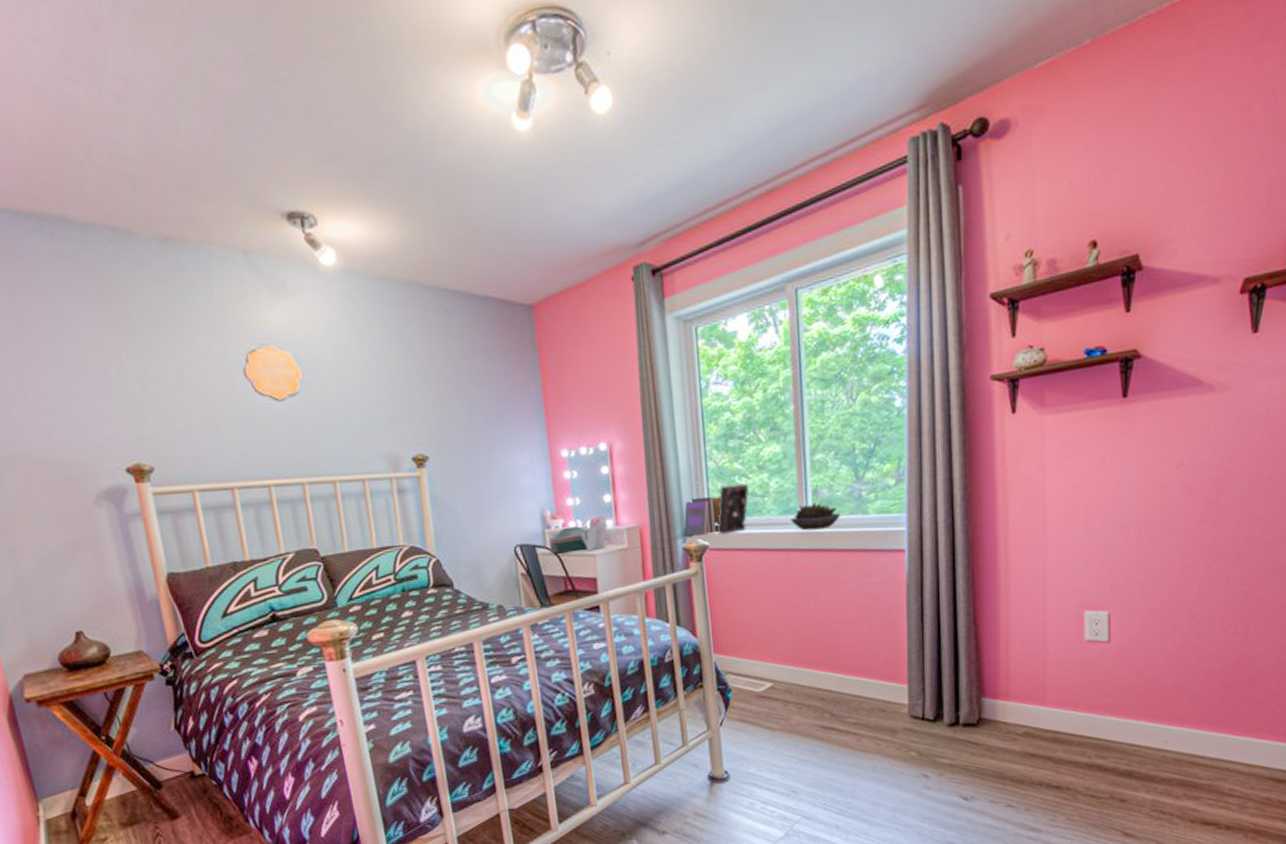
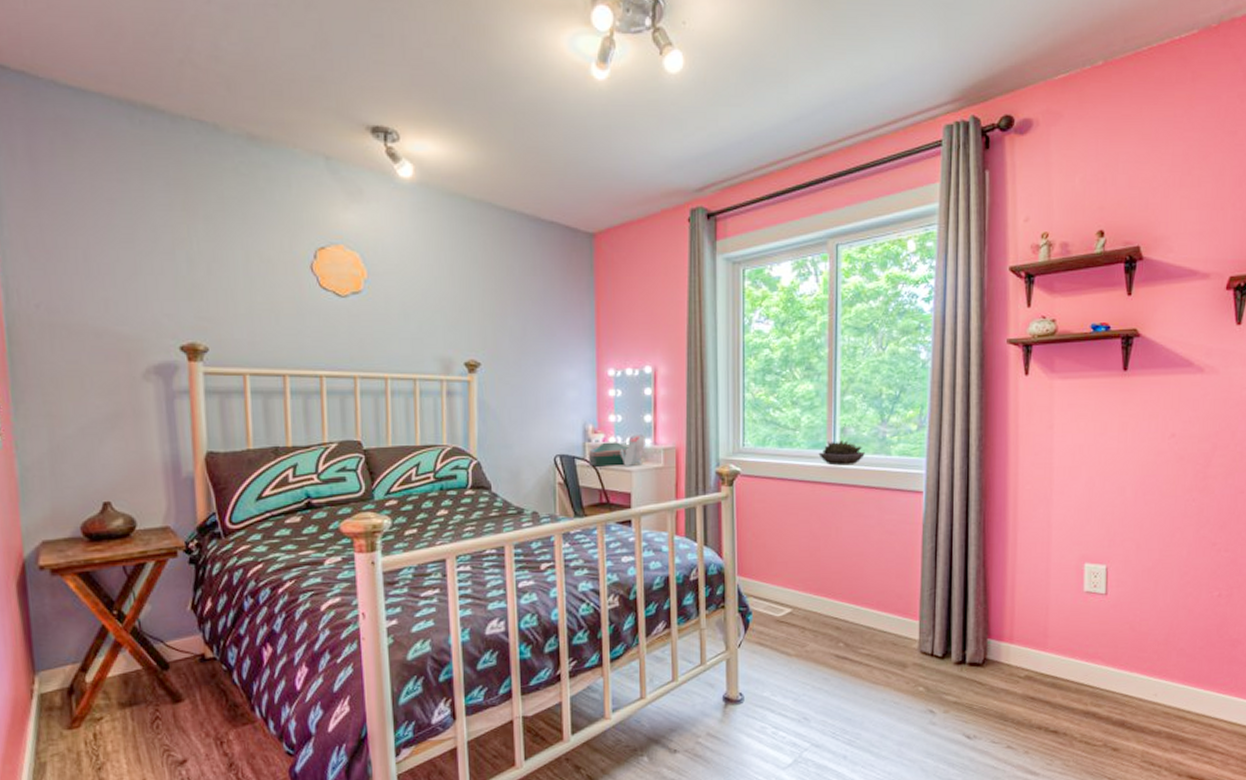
books: present [684,496,721,537] -> none [718,425,755,462]
picture frame: present [717,483,750,536] -> none [749,416,782,463]

